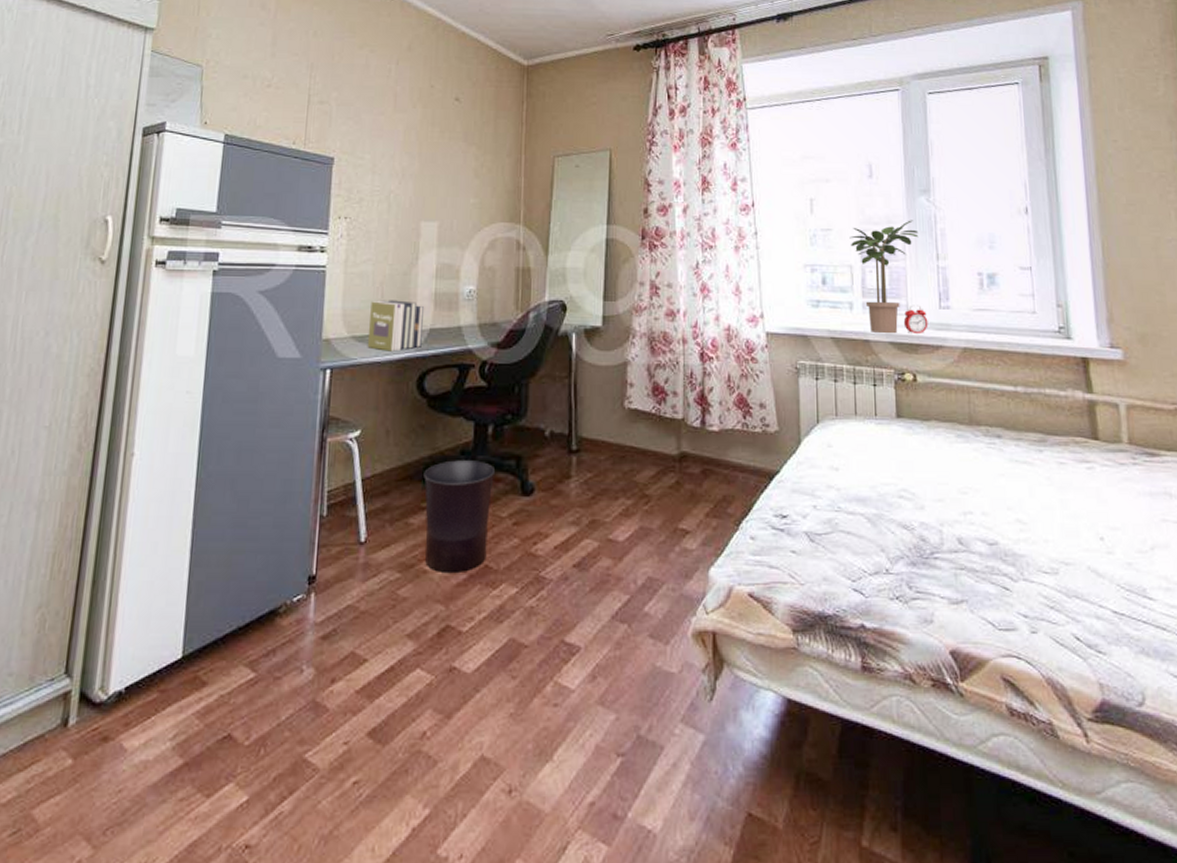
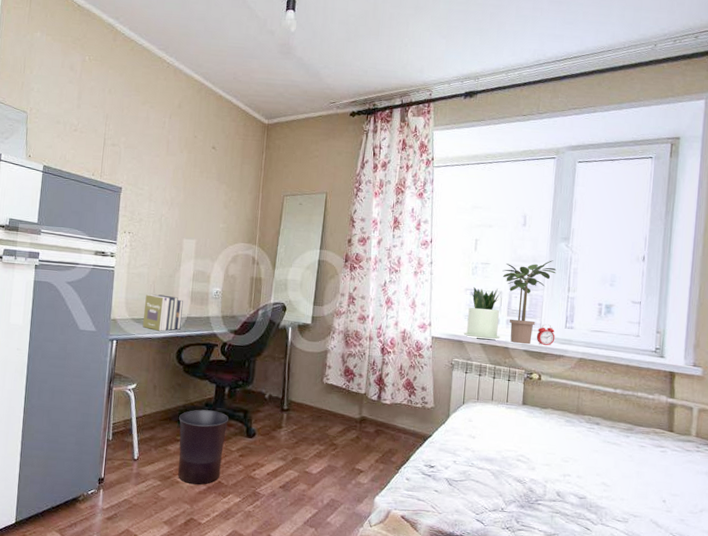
planter: none [807,261,856,331] -> present [463,287,501,340]

